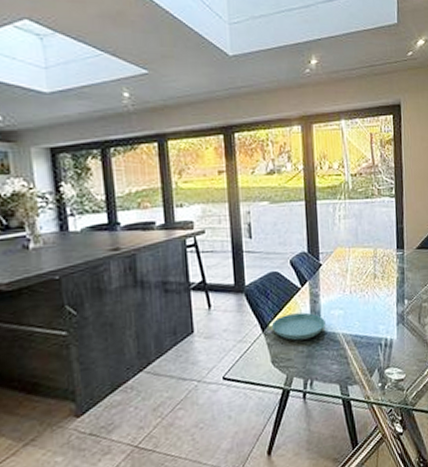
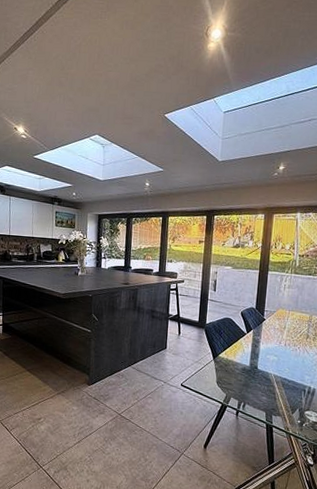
saucer: present [271,312,326,341] -> none [220,350,262,373]

